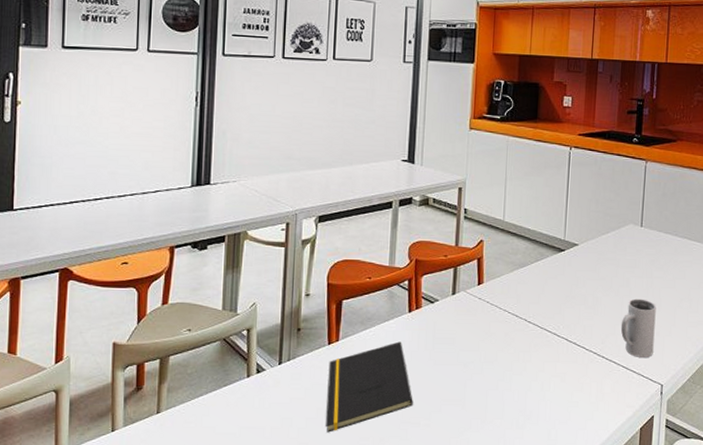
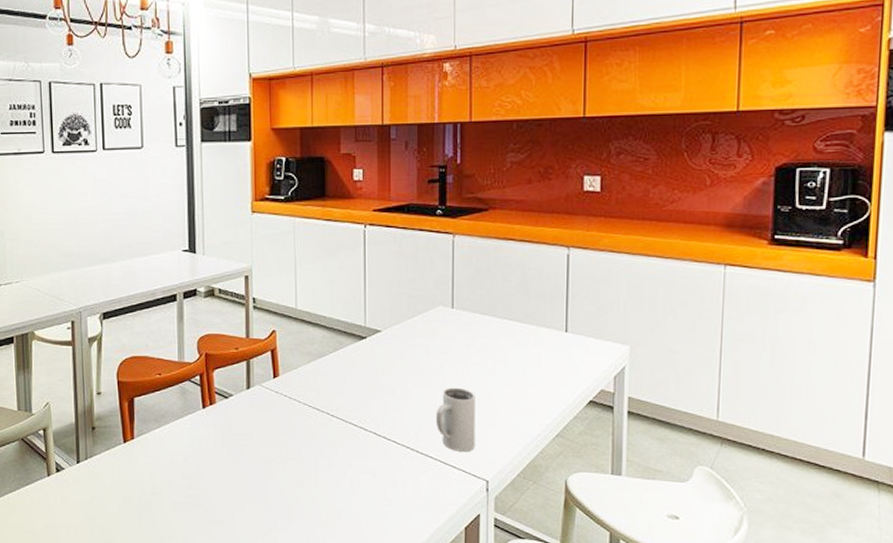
notepad: present [326,341,413,433] -> none [126,438,215,531]

